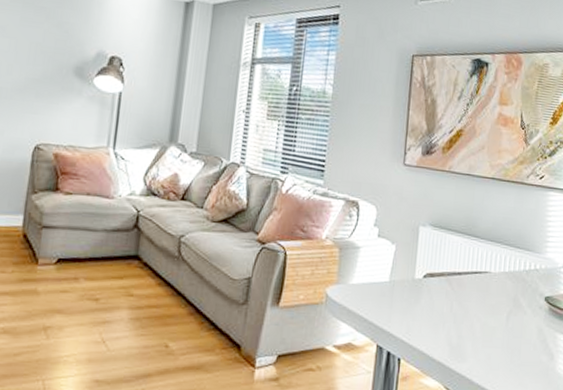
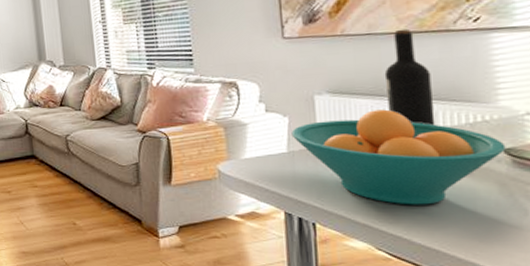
fruit bowl: none [395,248,547,345] -> present [291,109,506,205]
wine bottle: none [472,175,506,269] -> present [384,28,435,126]

